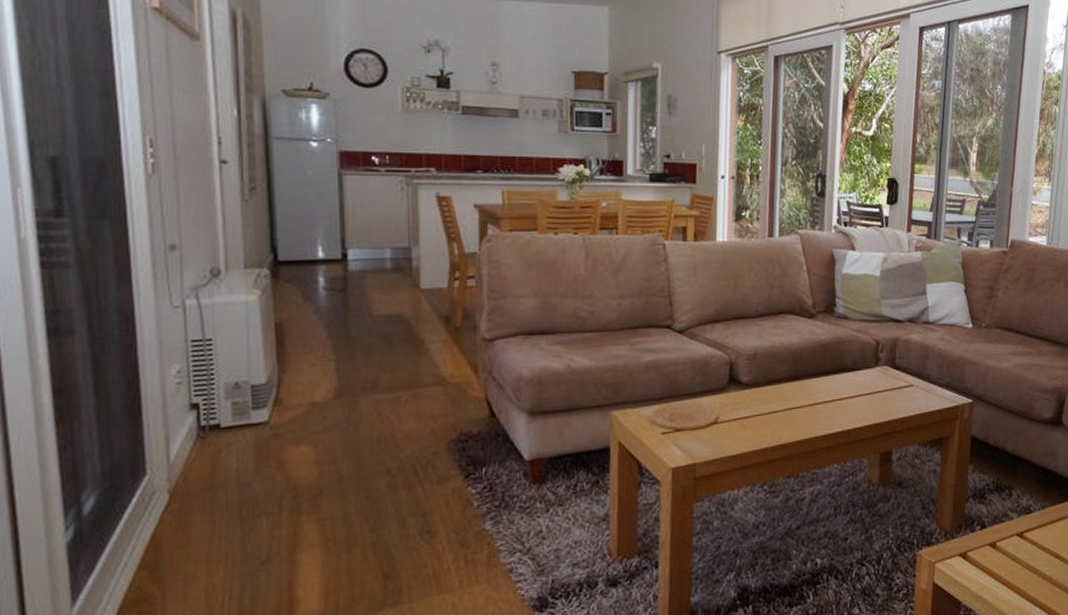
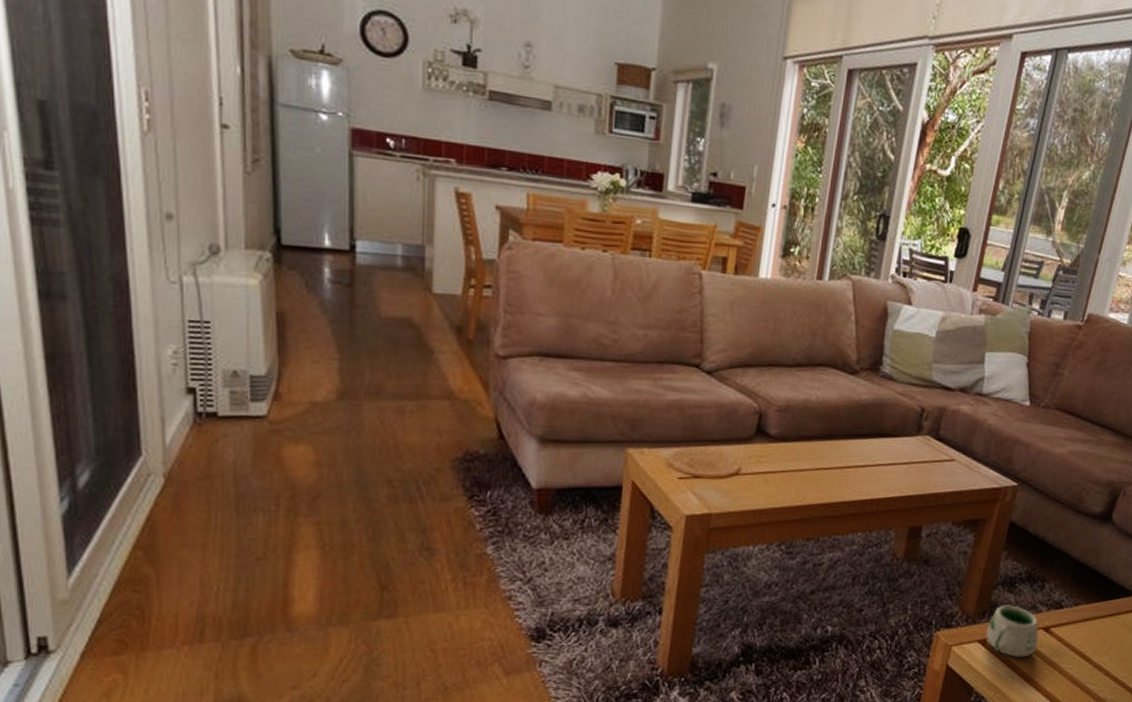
mug: none [965,516,1015,567] -> present [986,605,1039,658]

